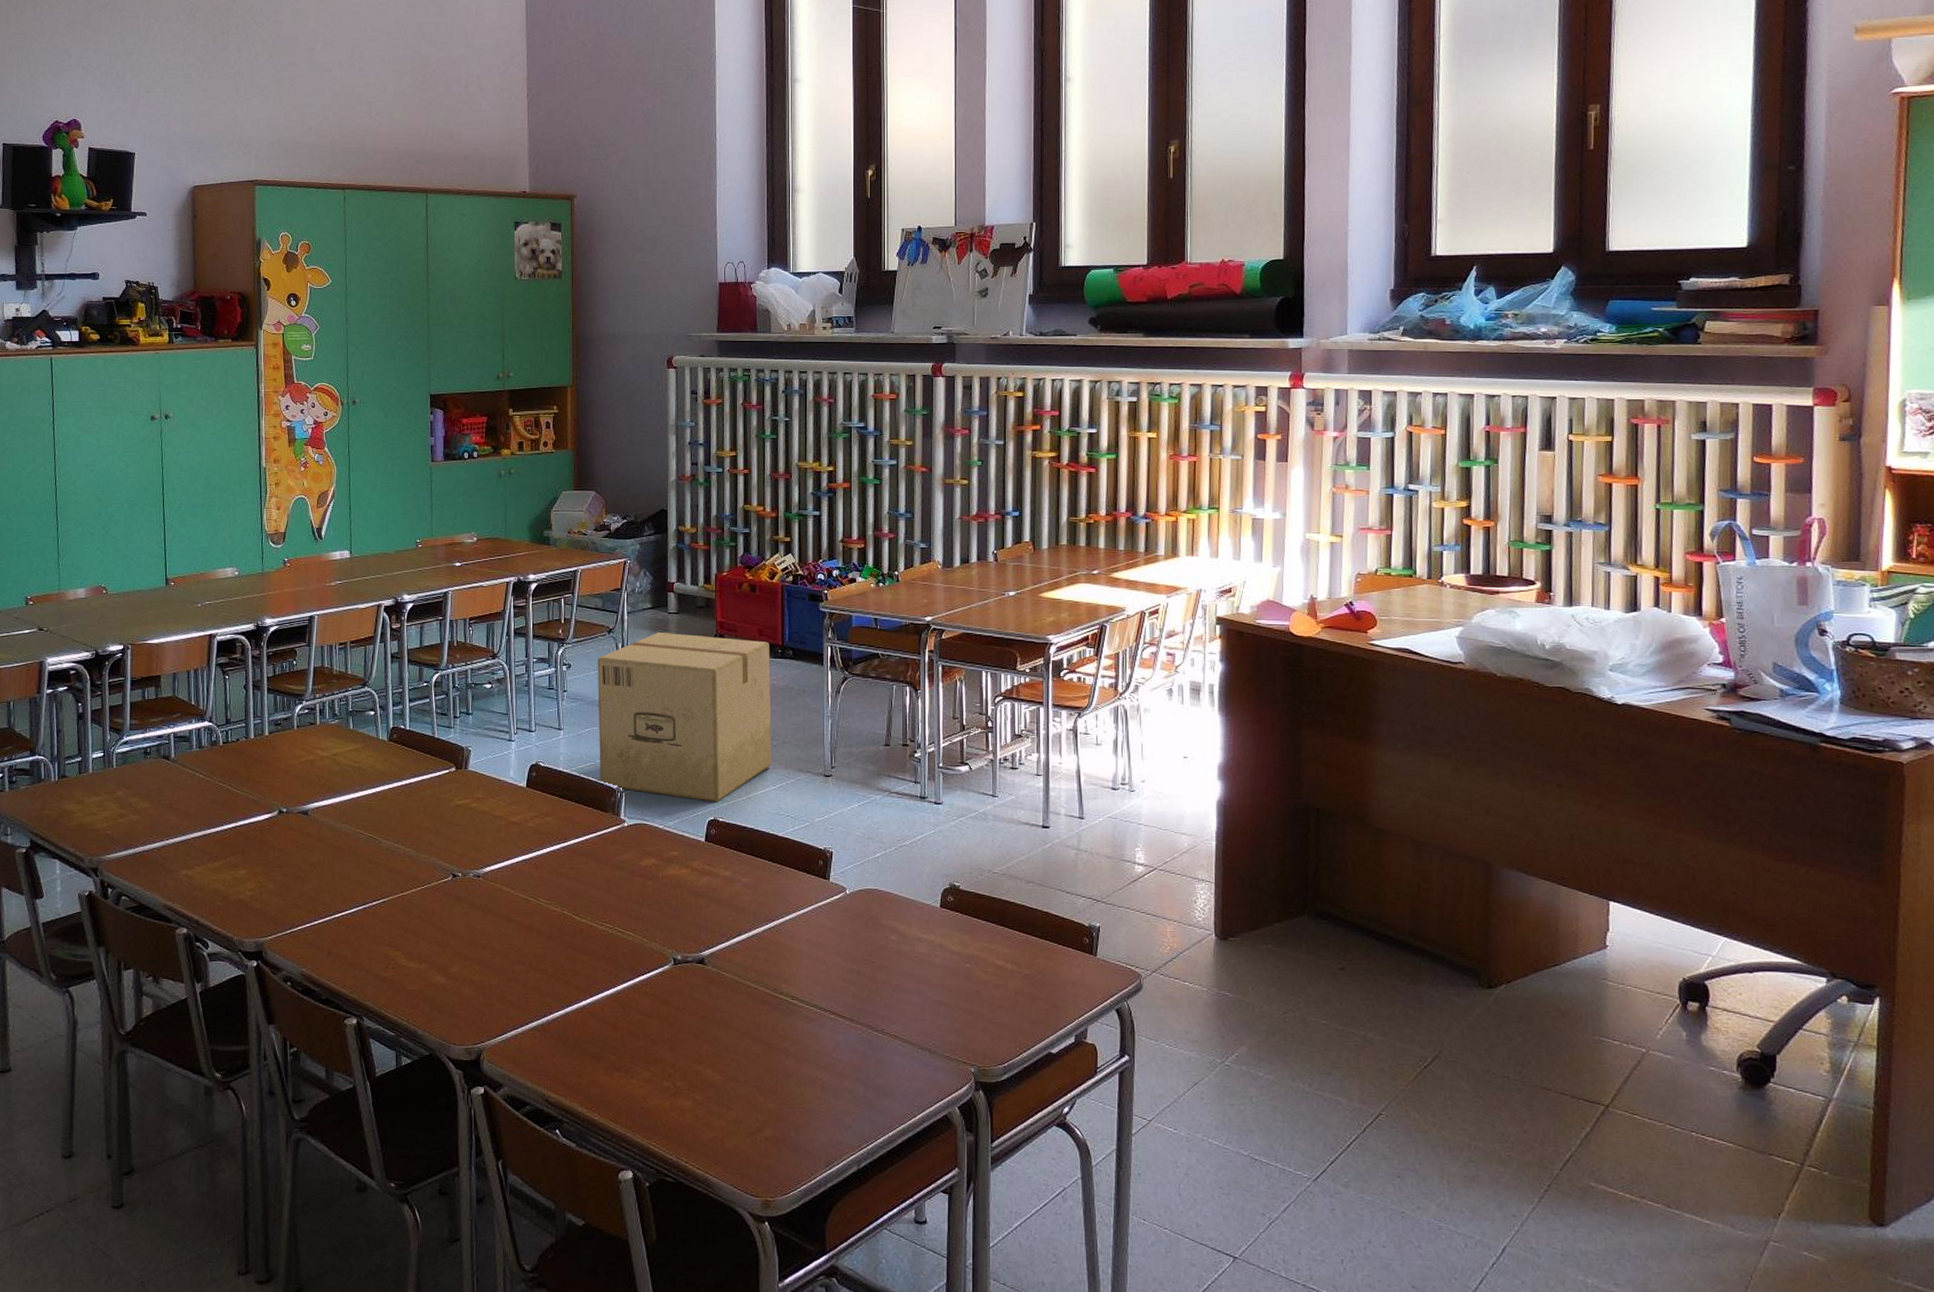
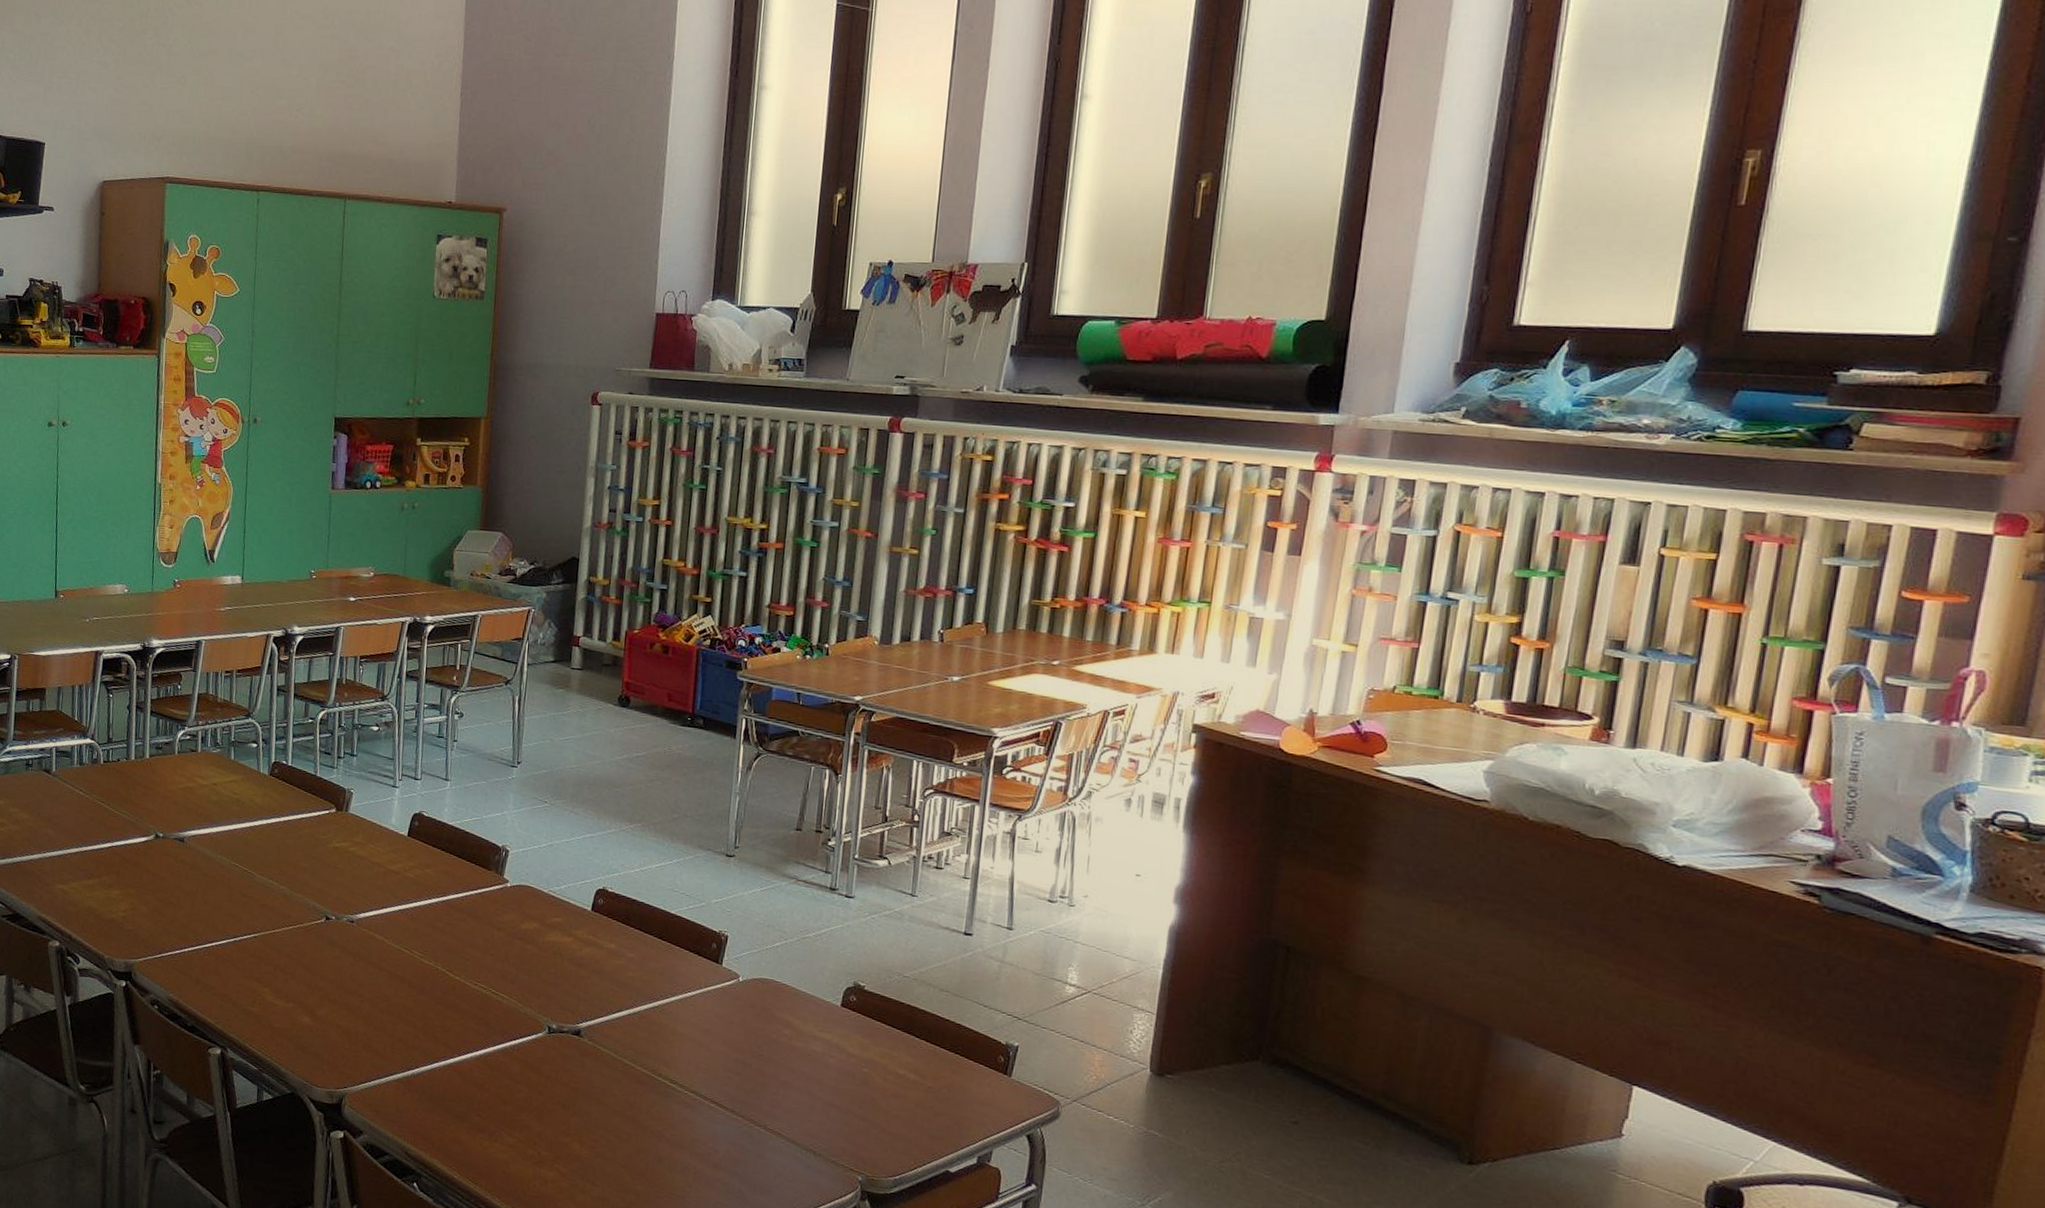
cardboard box: present [597,631,771,802] -> none [484,687,679,872]

